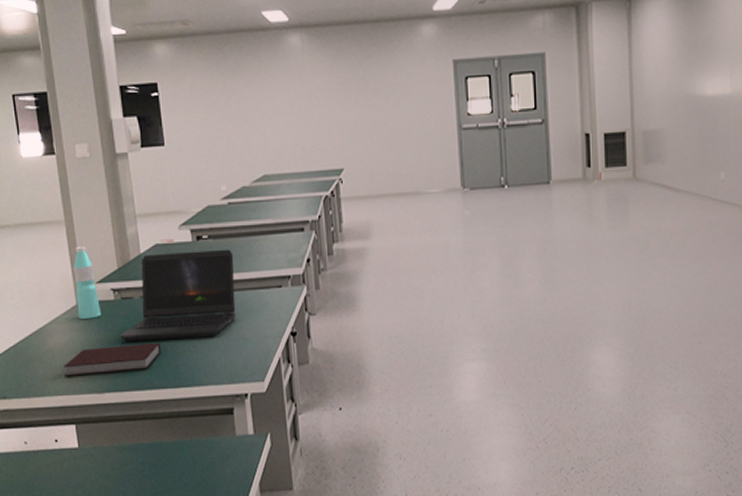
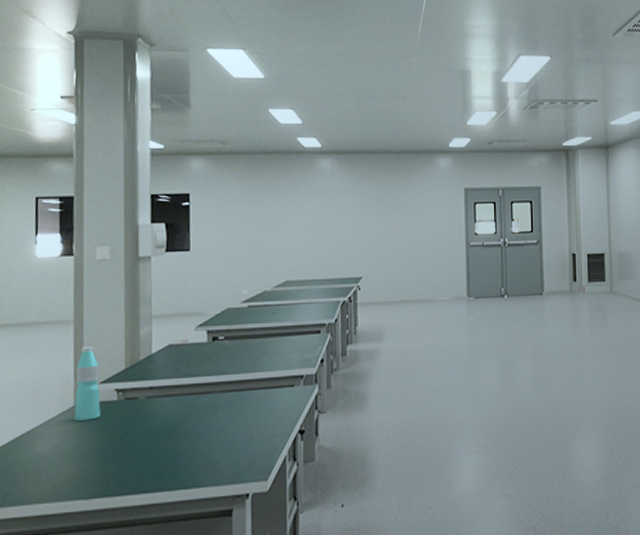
notebook: present [64,342,162,377] -> none [49,443,162,483]
laptop computer: present [120,249,236,341] -> none [118,350,249,443]

